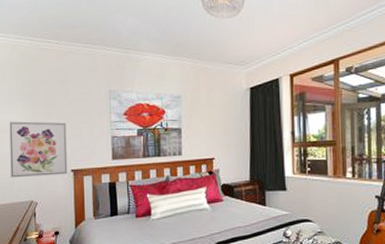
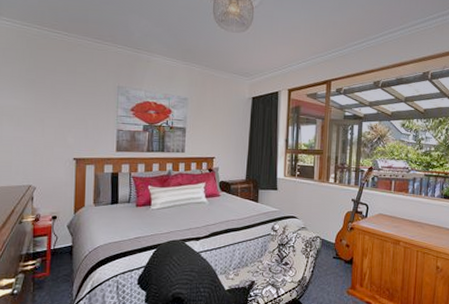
wall art: present [9,121,68,178] -> none [8,106,71,163]

